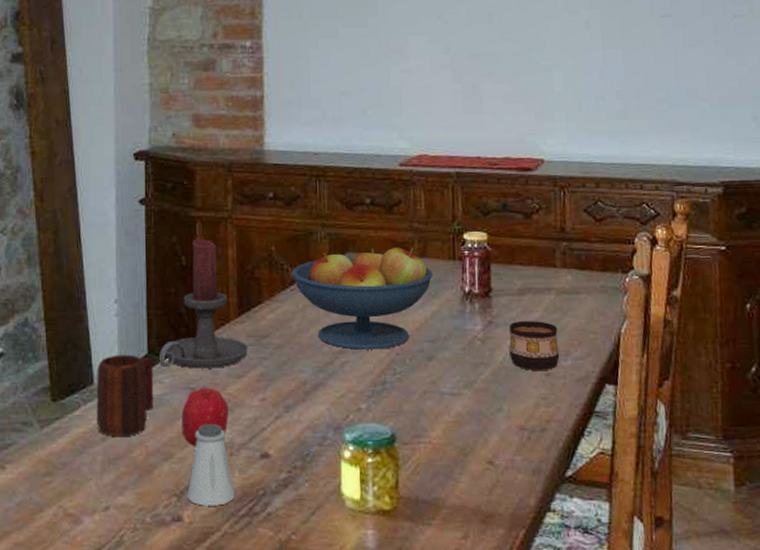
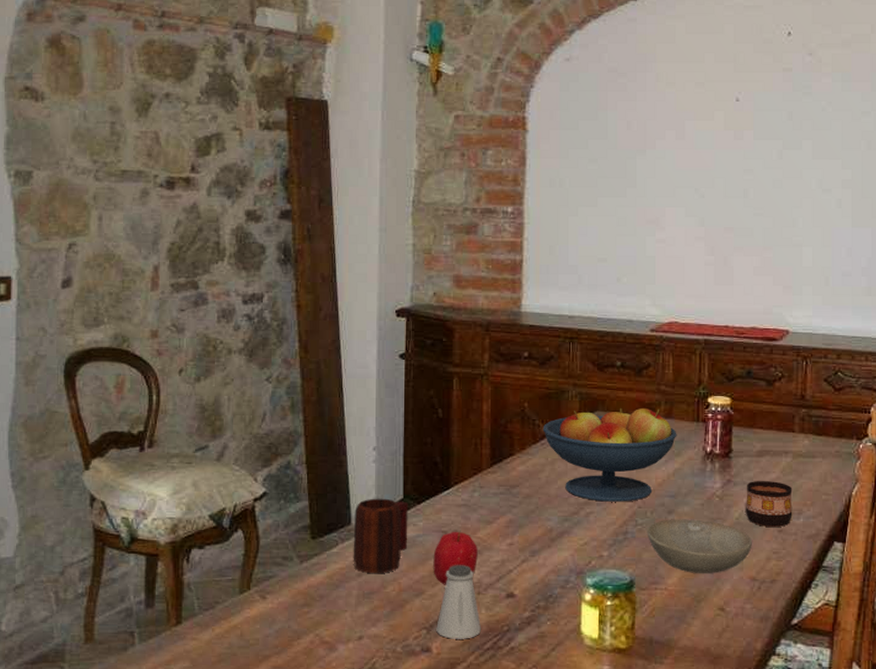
candle holder: present [159,238,248,369] -> none [414,393,499,514]
bowl: none [406,365,520,424] -> present [646,519,753,574]

